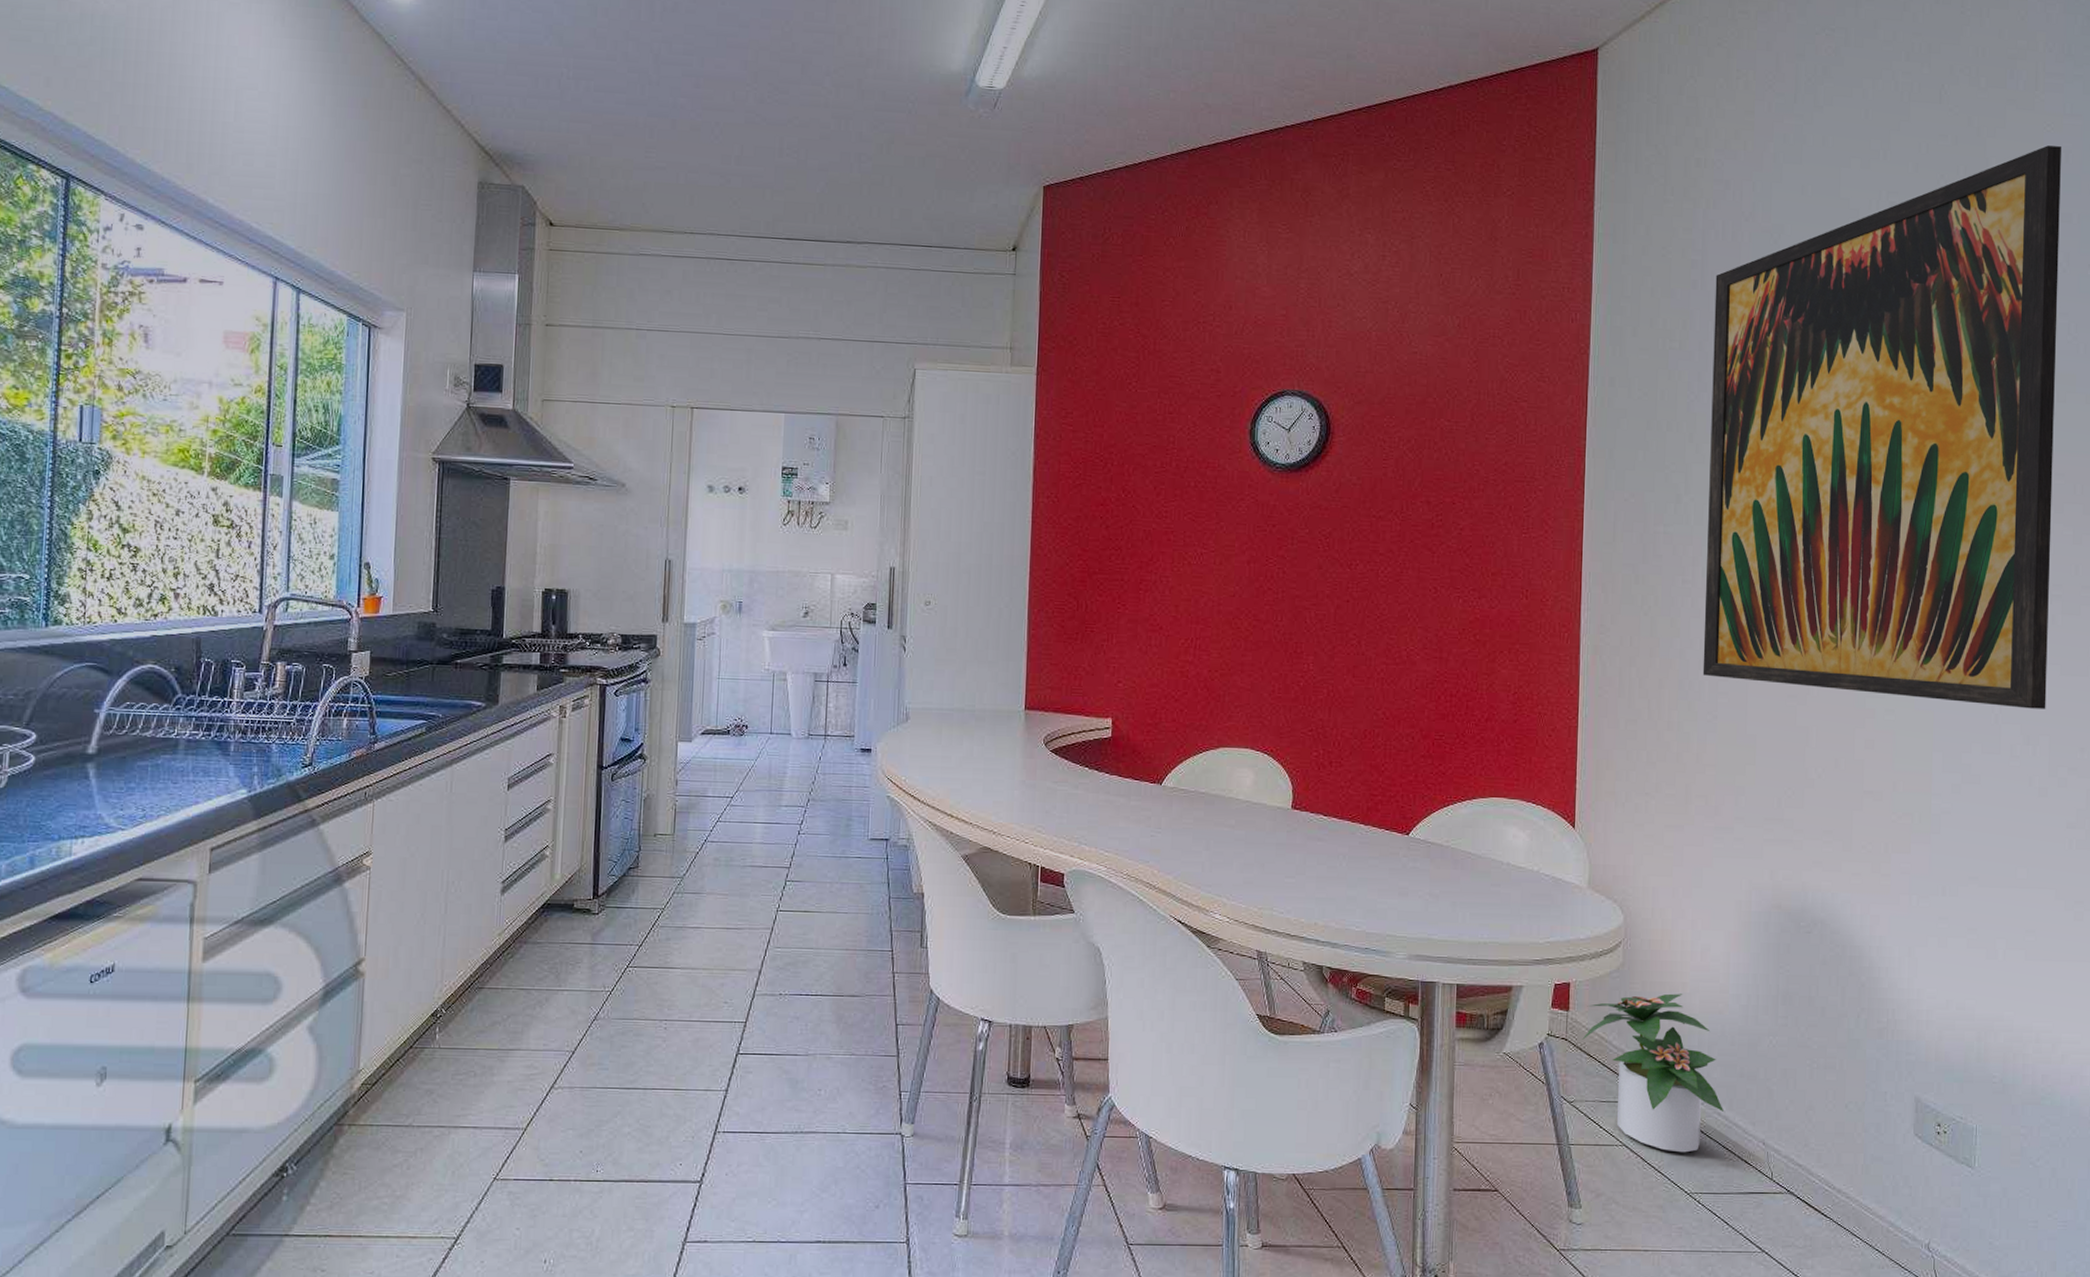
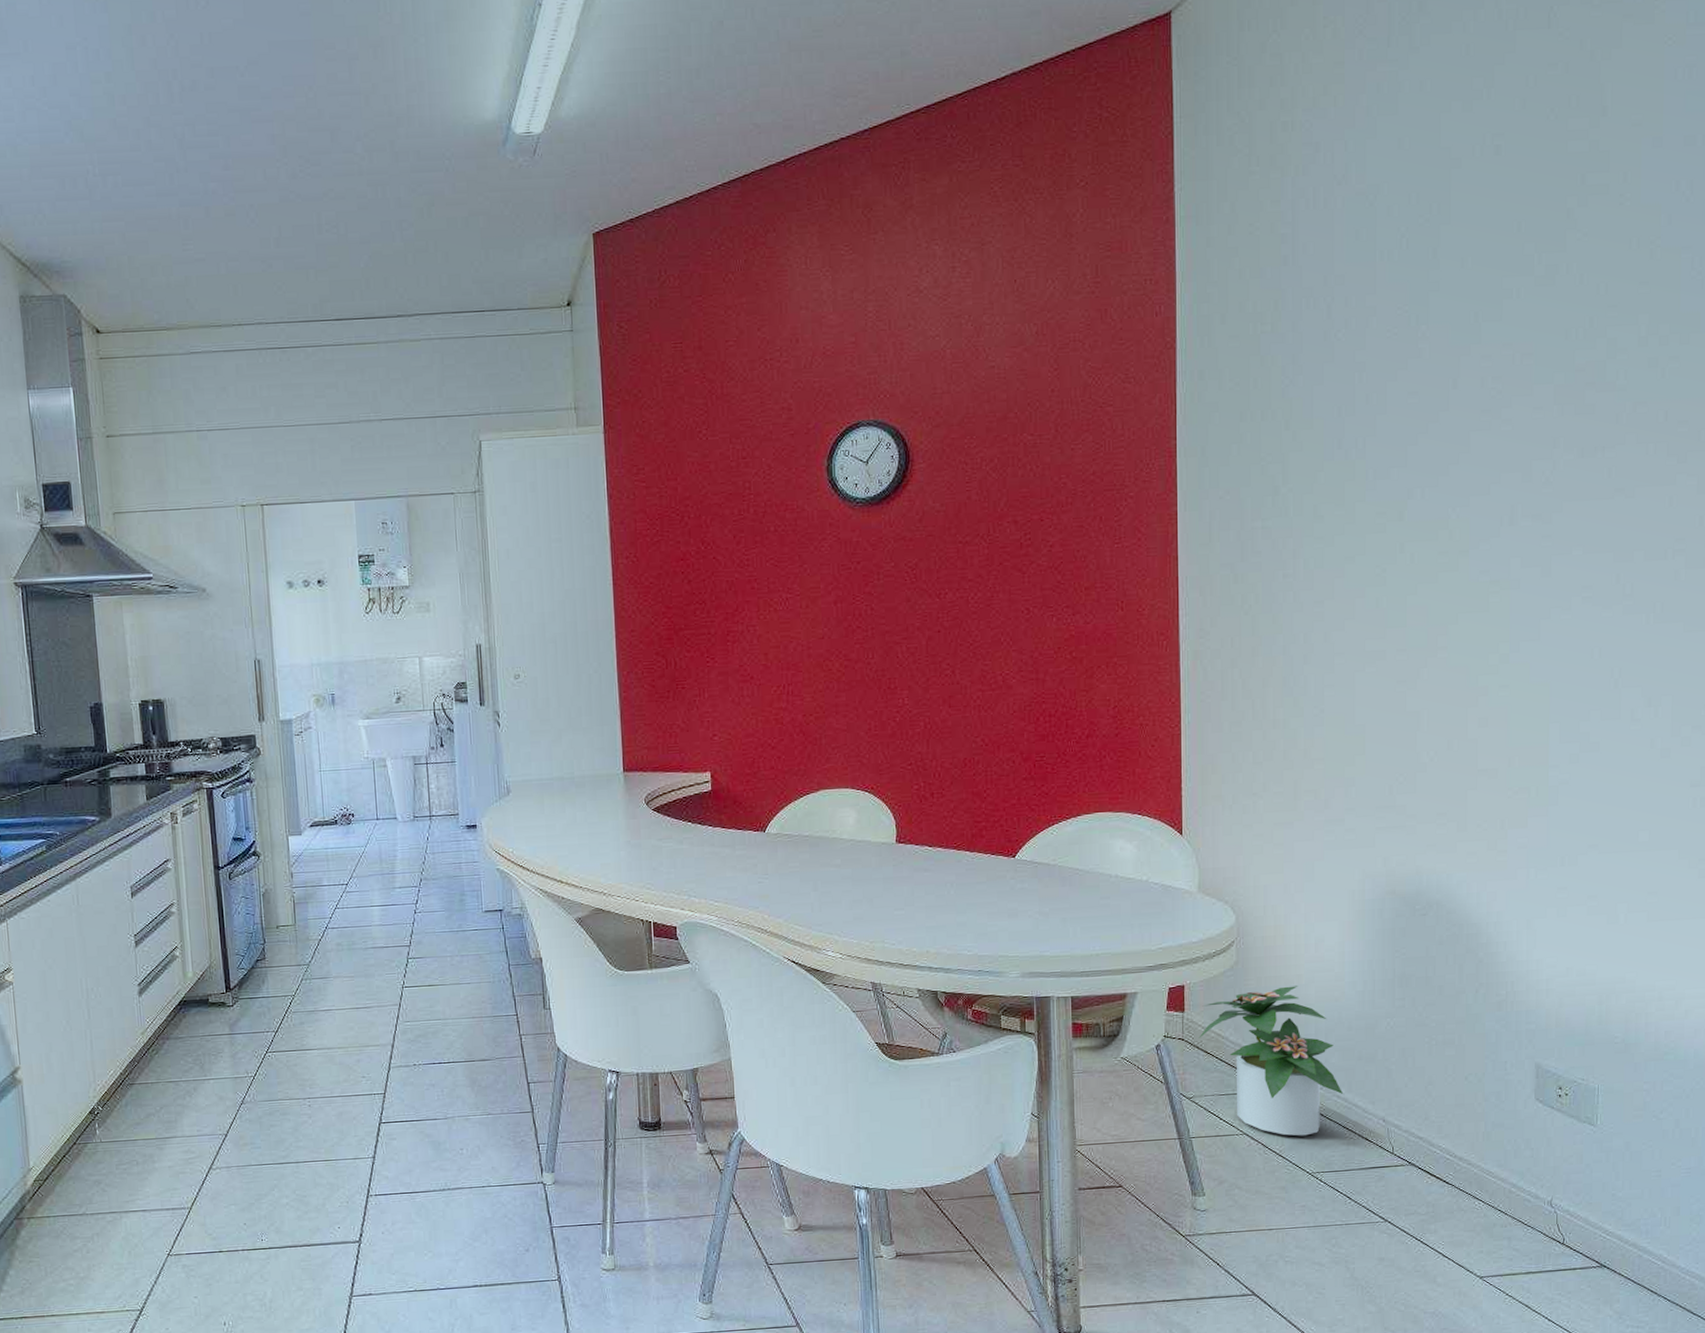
wall art: present [1702,145,2061,709] -> none [1307,61,1684,671]

